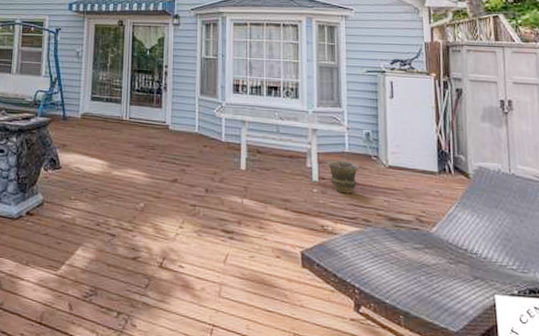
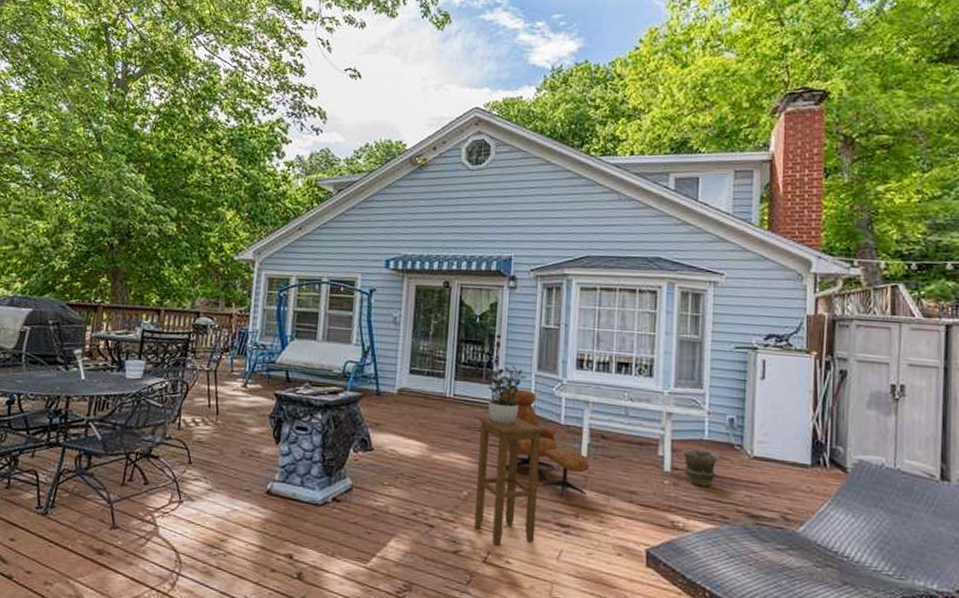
stool: none [150,136,208,253] -> present [474,417,544,547]
potted plant: none [156,91,192,144] -> present [485,365,528,426]
lounge chair: none [170,111,248,206] -> present [502,389,590,497]

